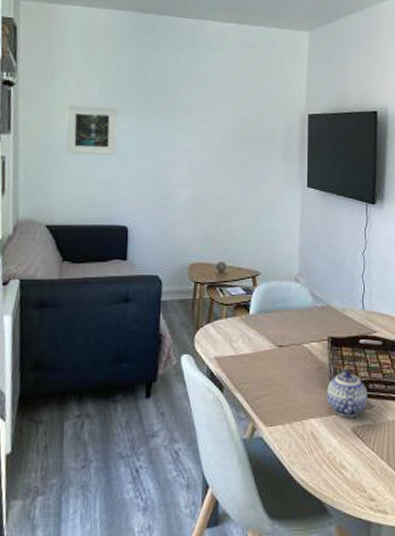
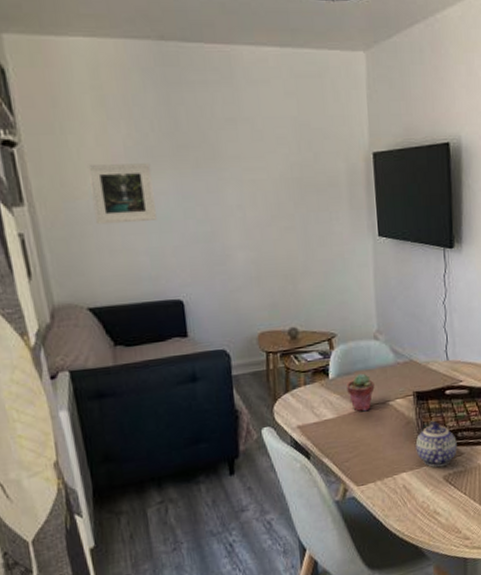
potted succulent: none [265,313,292,351] -> present [347,373,375,412]

